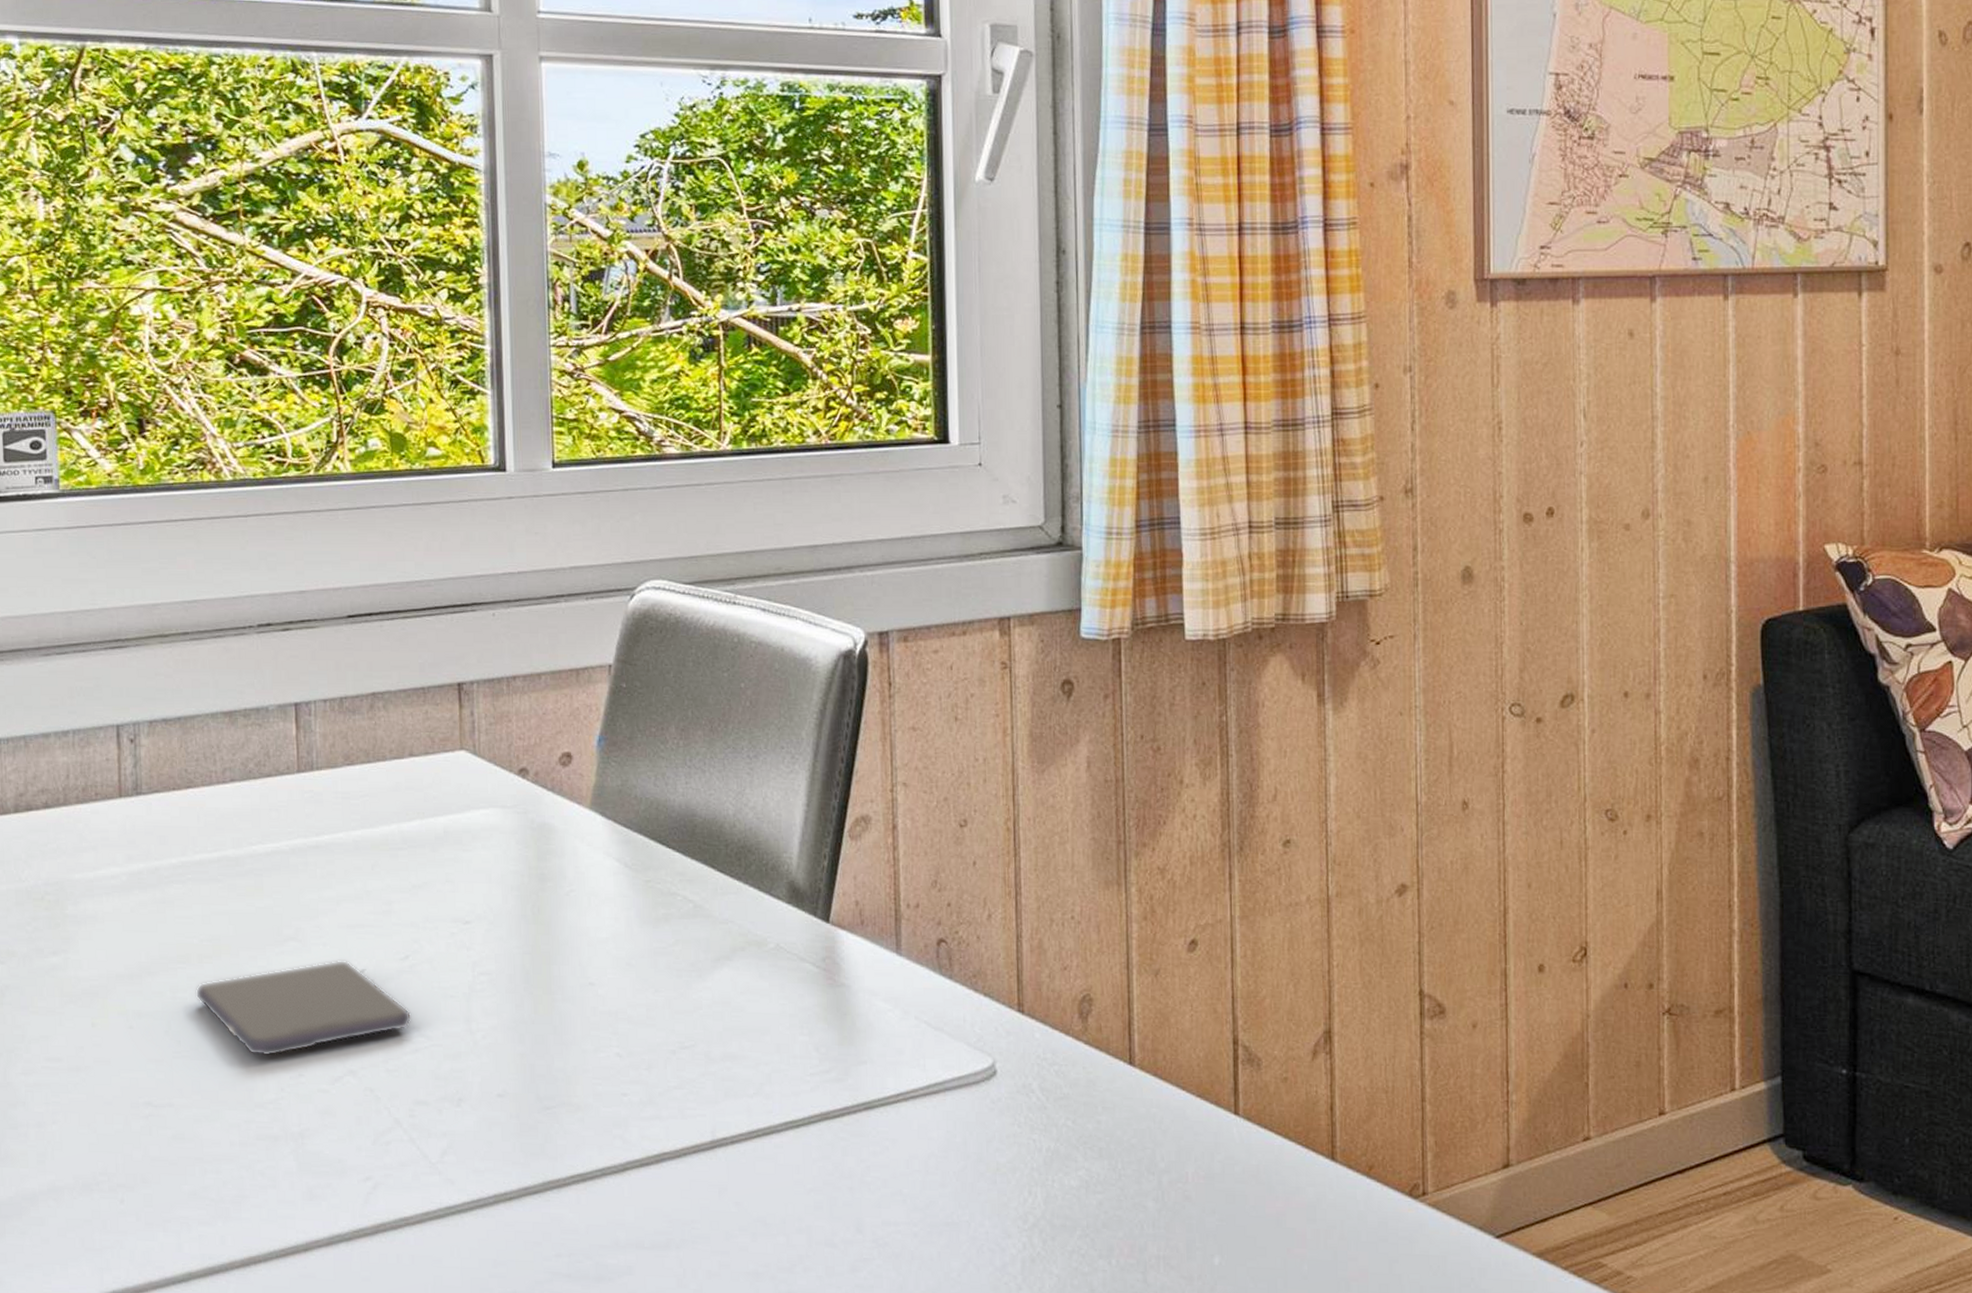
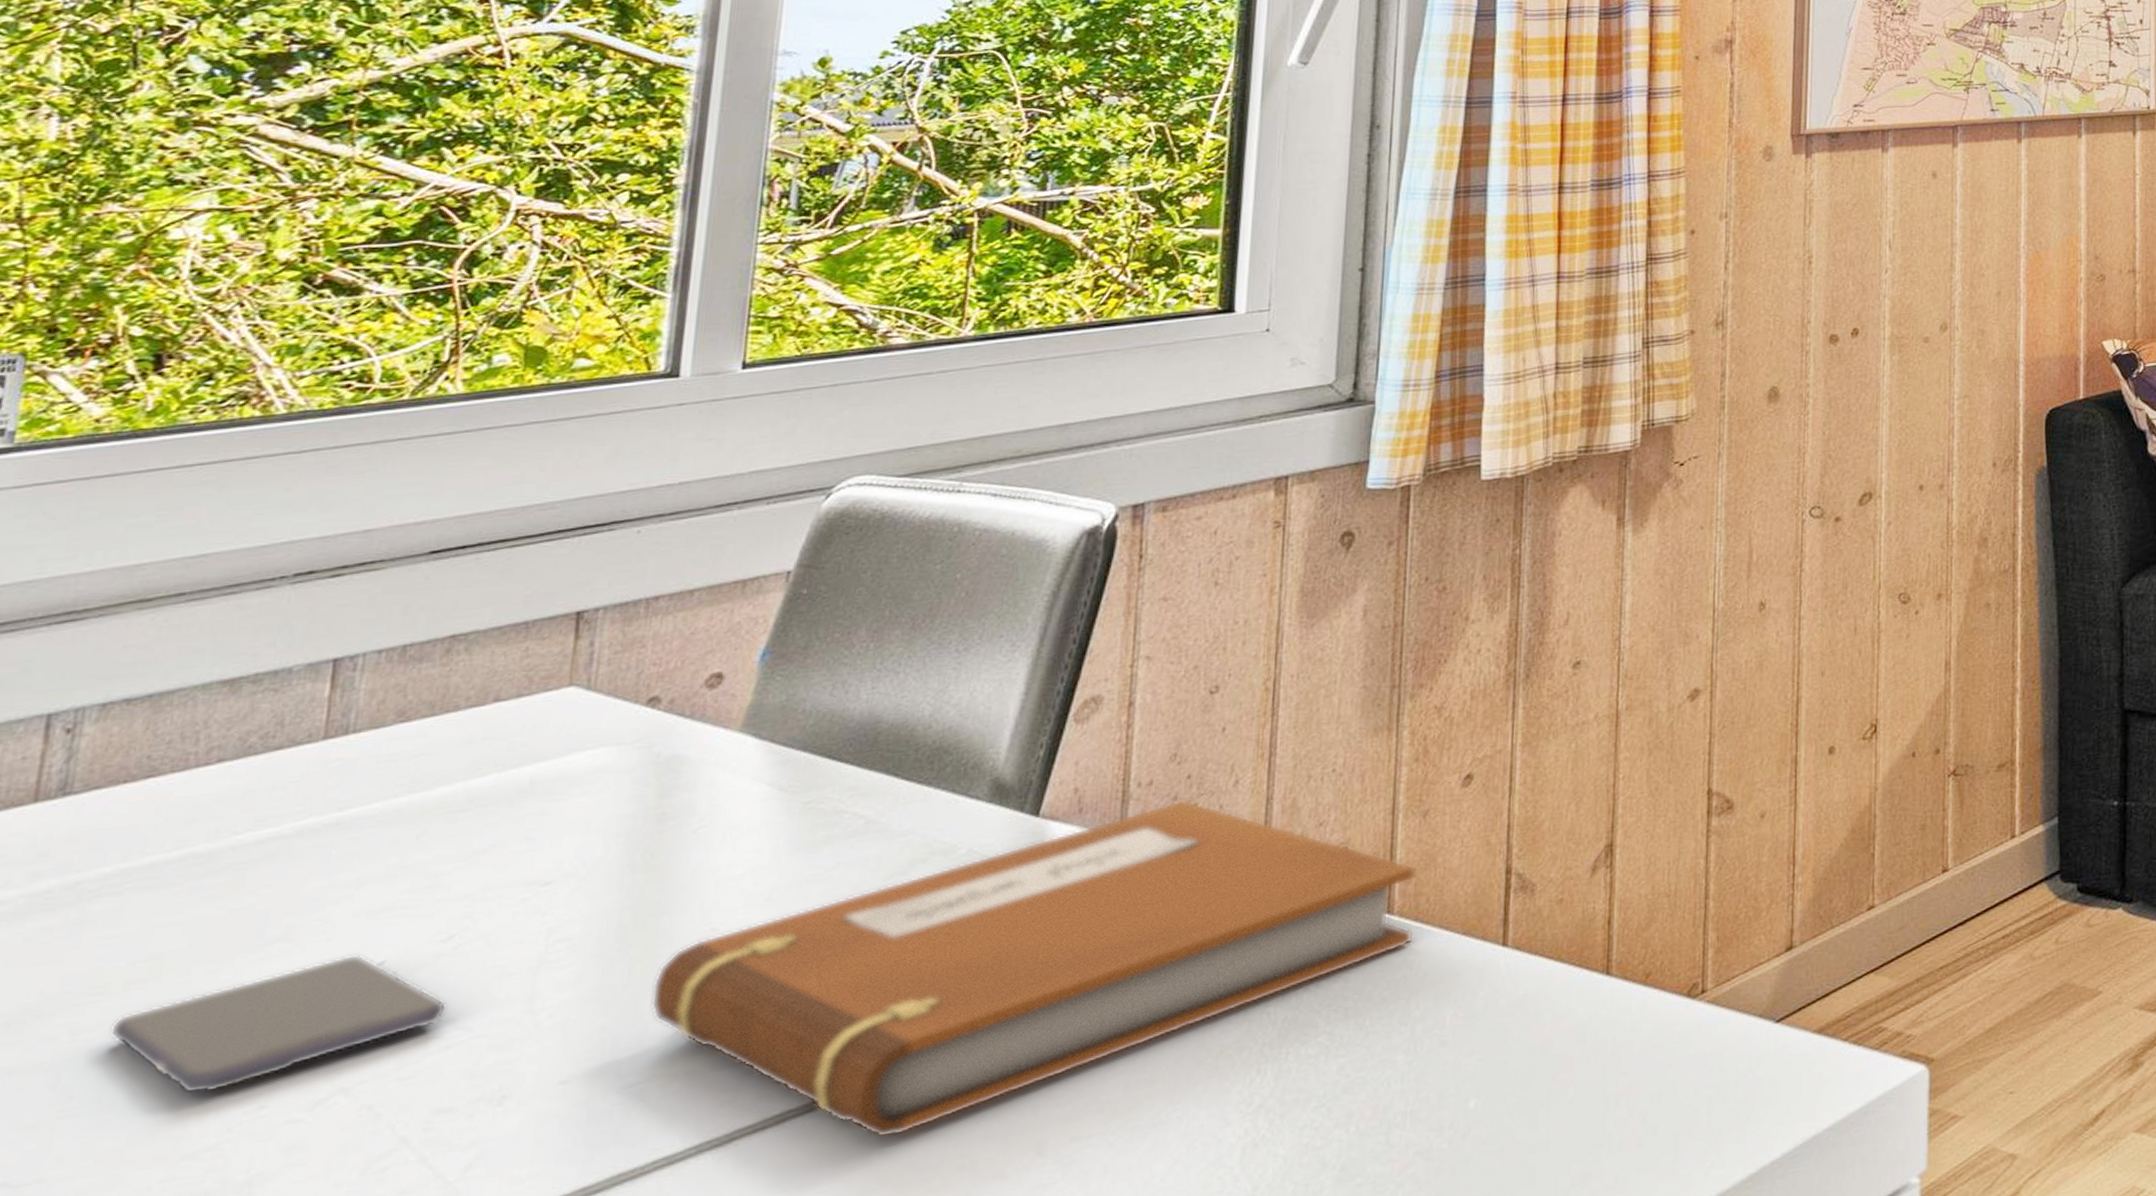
notebook: none [553,925,1154,1192] -> present [650,799,1417,1139]

